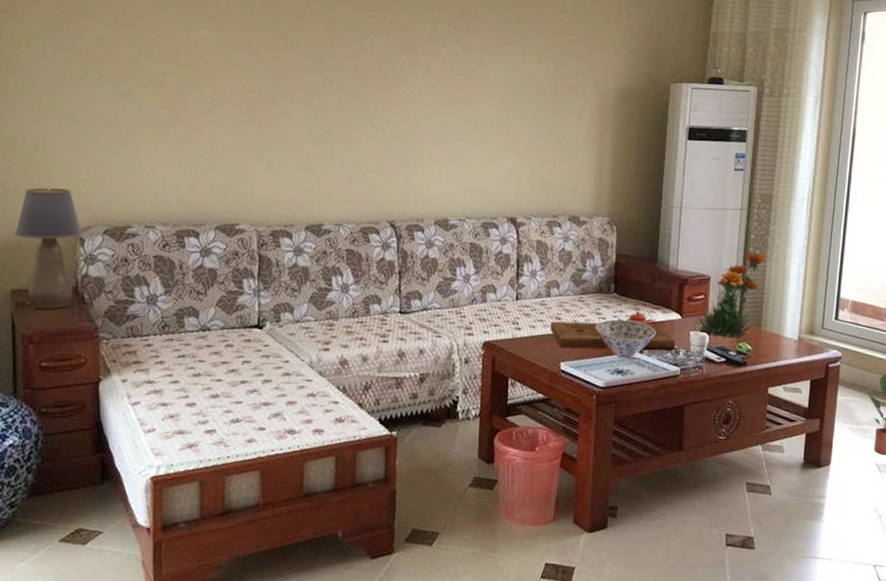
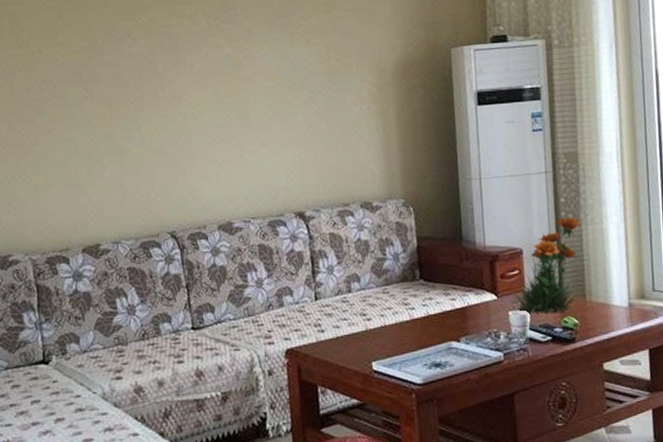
tea set: present [550,311,676,351] -> none [356,296,495,347]
bowl: present [596,319,656,358] -> none [405,307,472,350]

